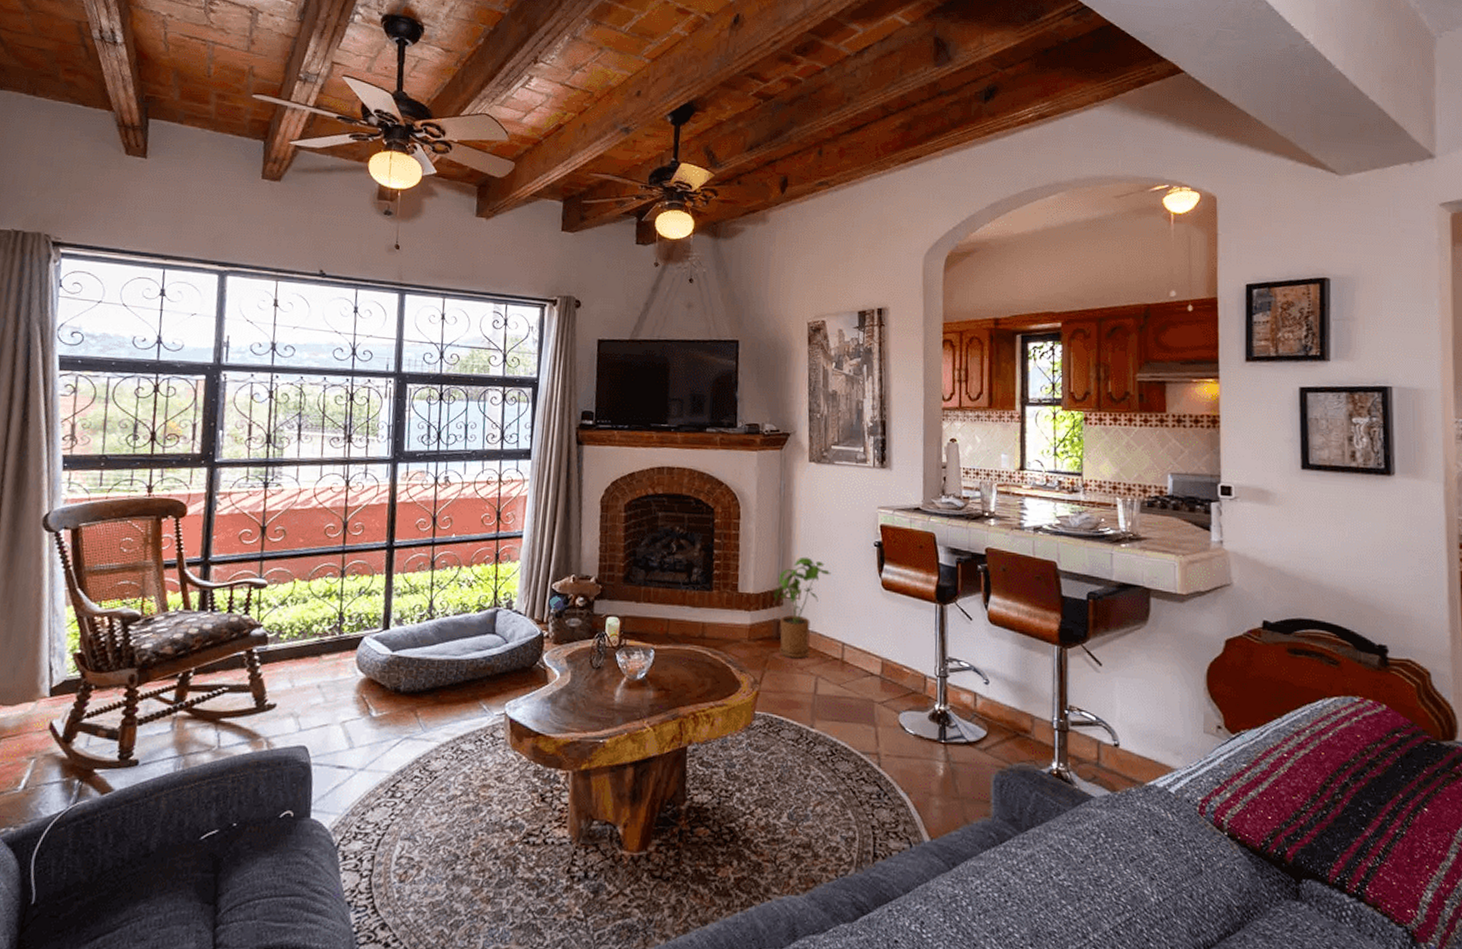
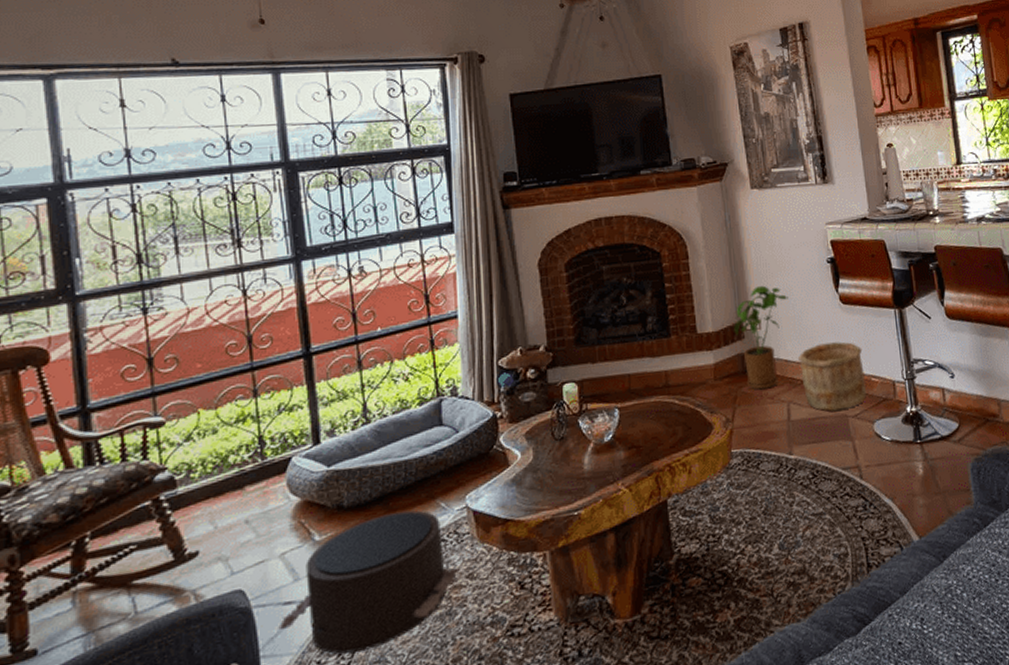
pouf: none [328,705,491,826] -> present [277,510,460,654]
wooden bucket: none [831,624,898,694] -> present [797,341,866,412]

